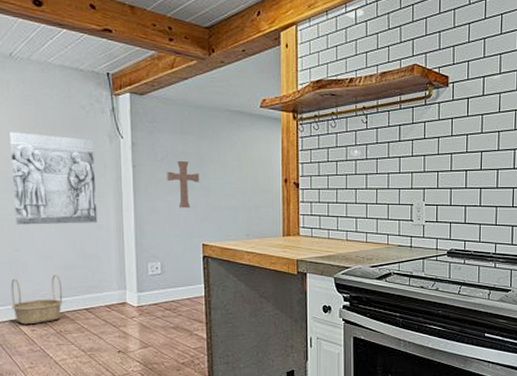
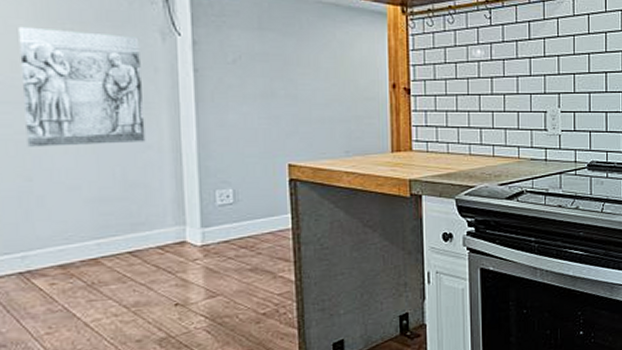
basket: present [10,275,63,325] -> none [19,210,97,278]
decorative cross: present [167,160,200,208] -> none [240,62,284,121]

